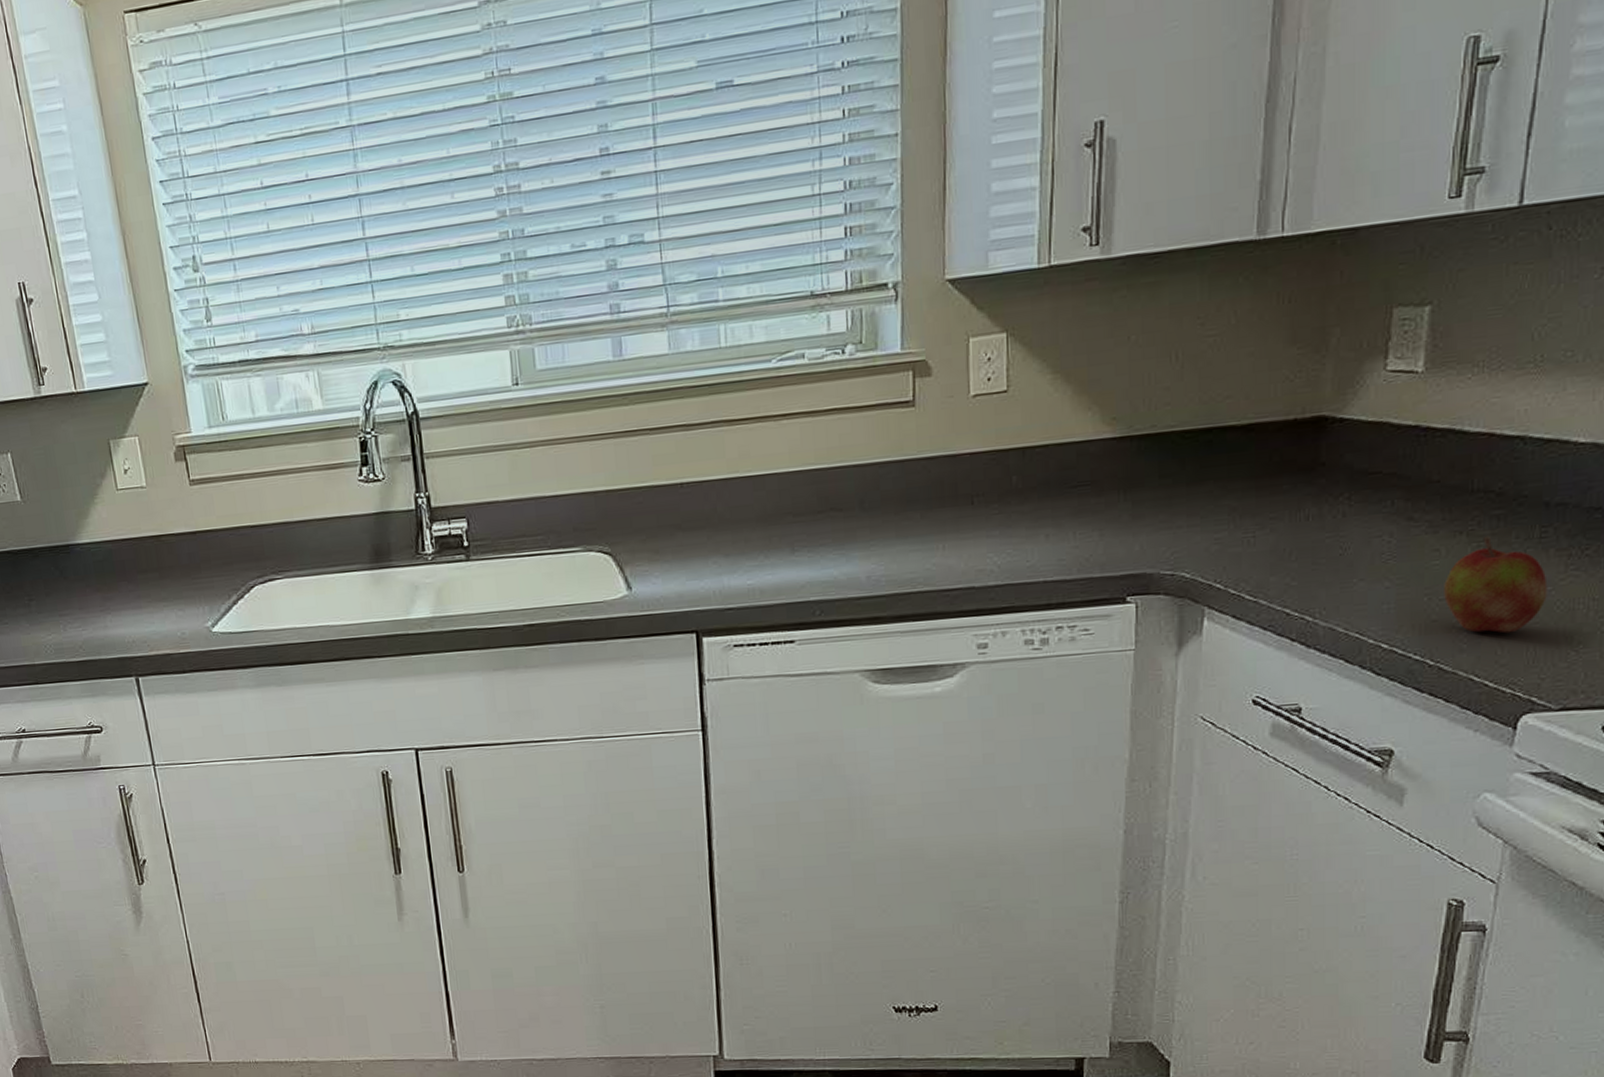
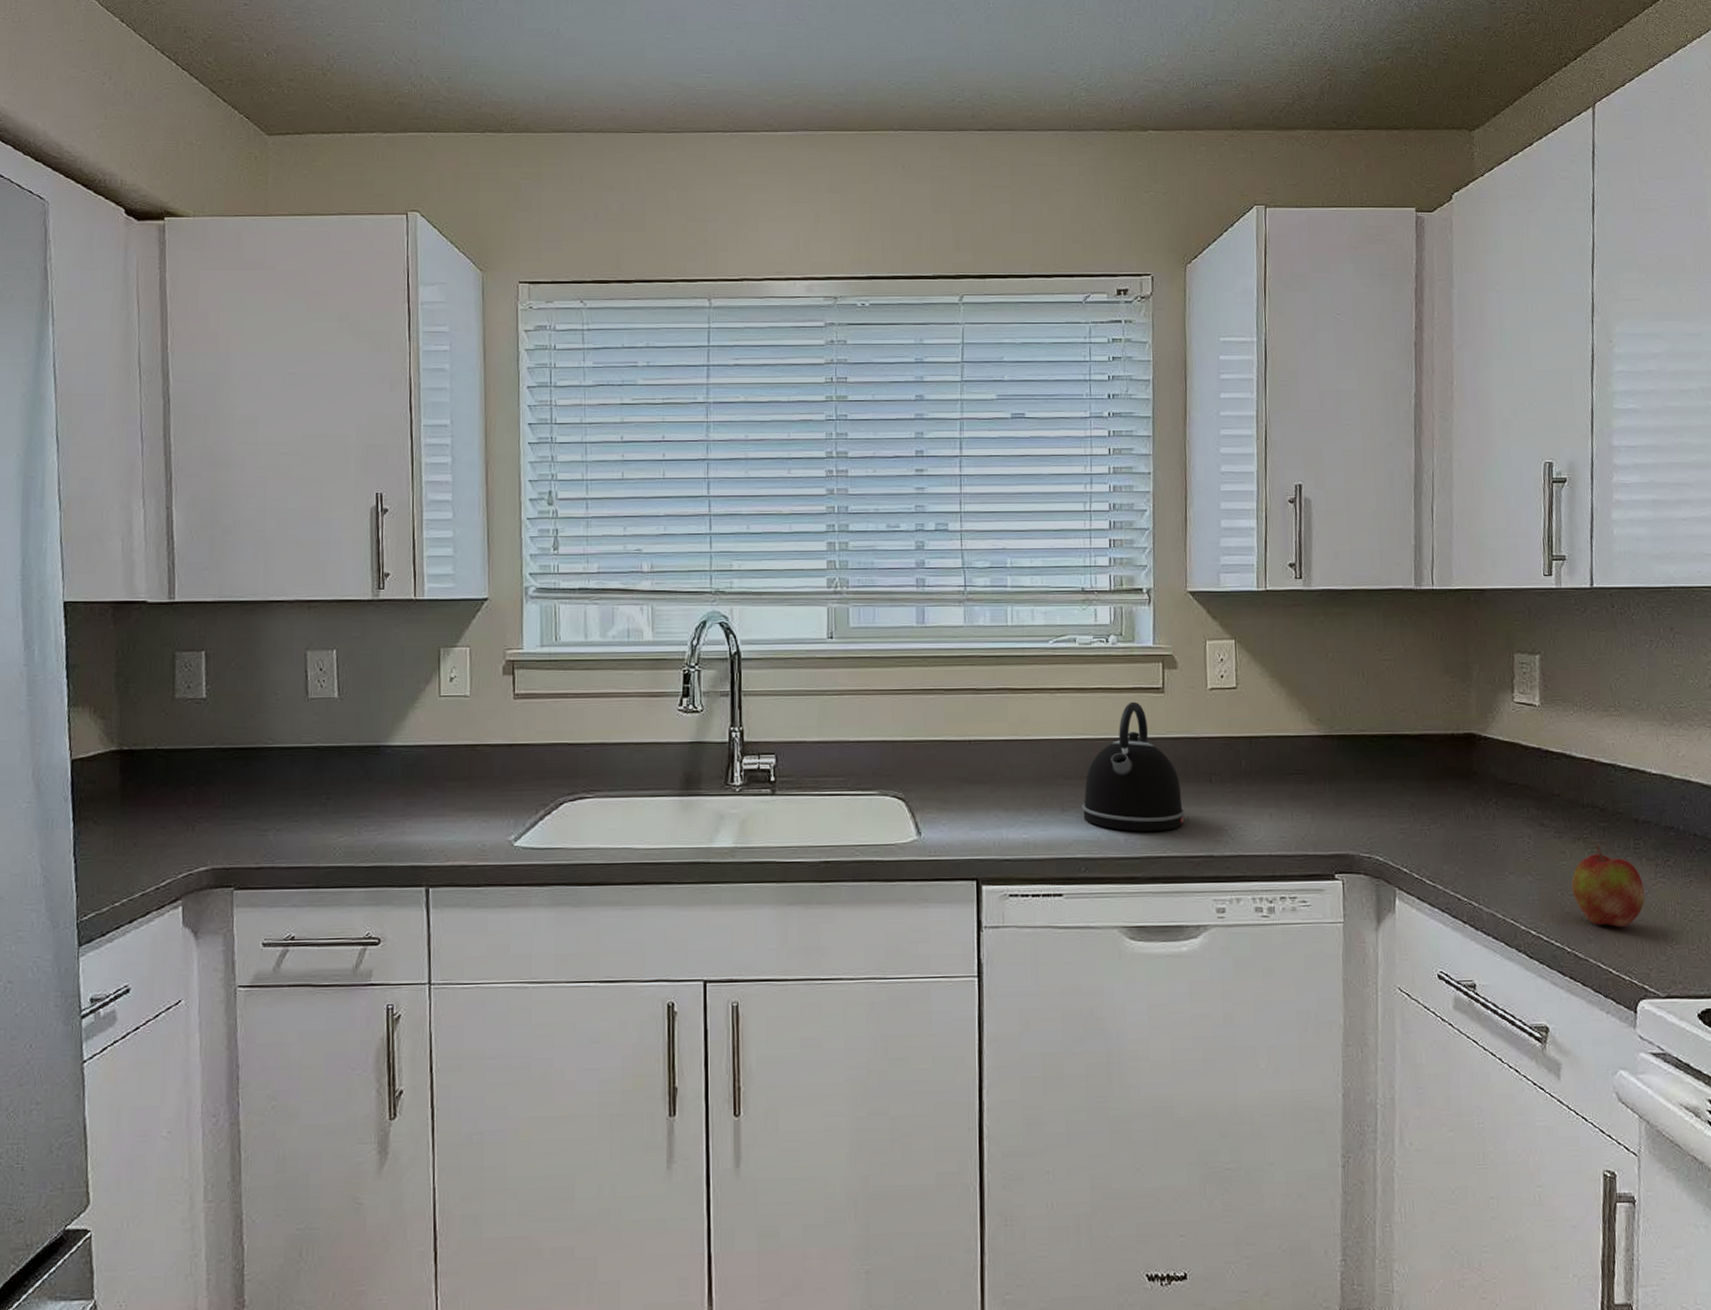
kettle: none [815,420,941,567] -> present [1081,701,1186,831]

